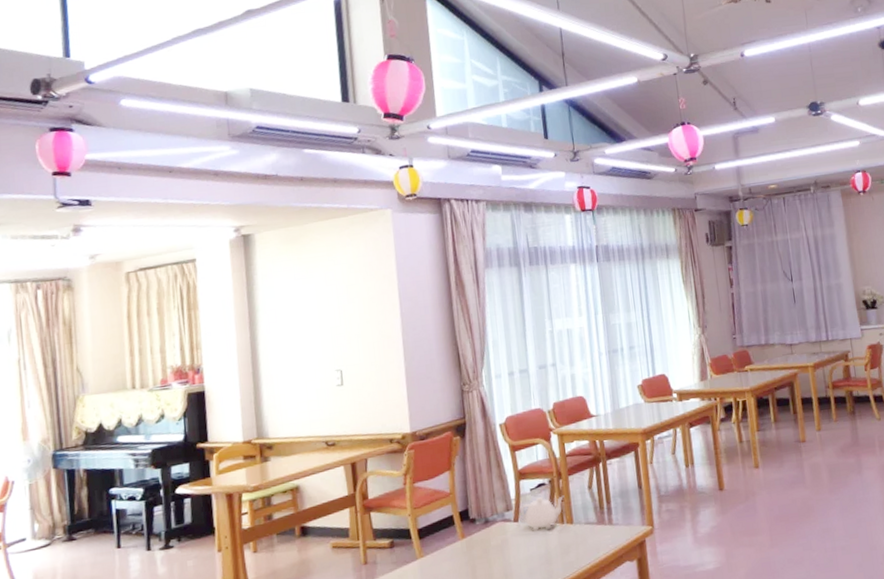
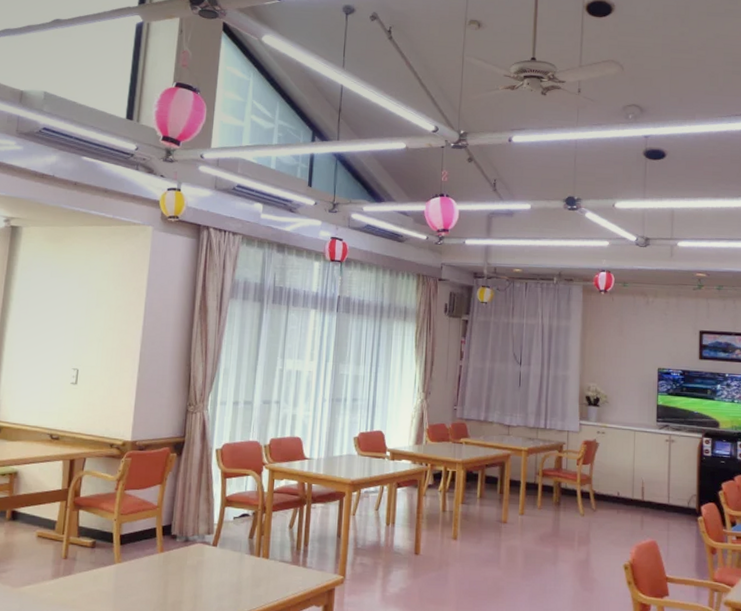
teapot: present [520,495,565,531] -> none [218,527,265,561]

